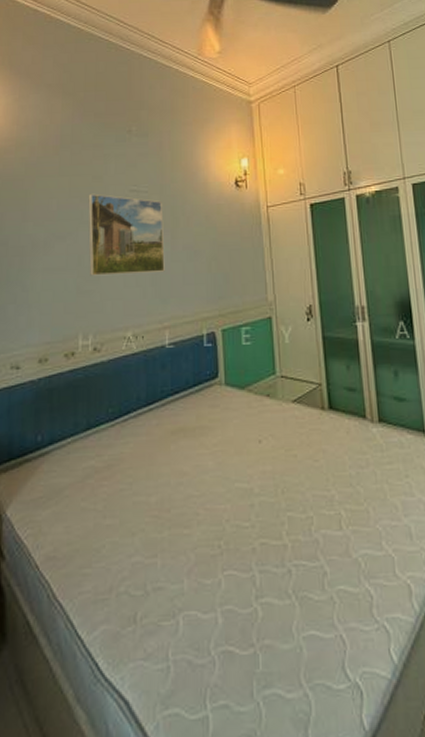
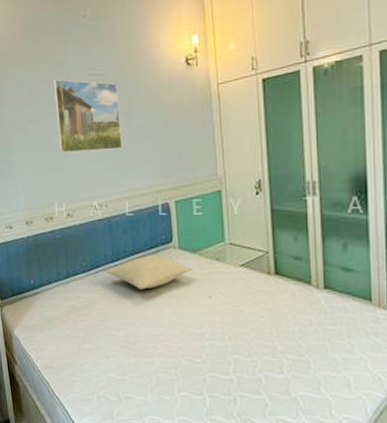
pillow: none [138,394,241,438] -> present [106,255,193,289]

